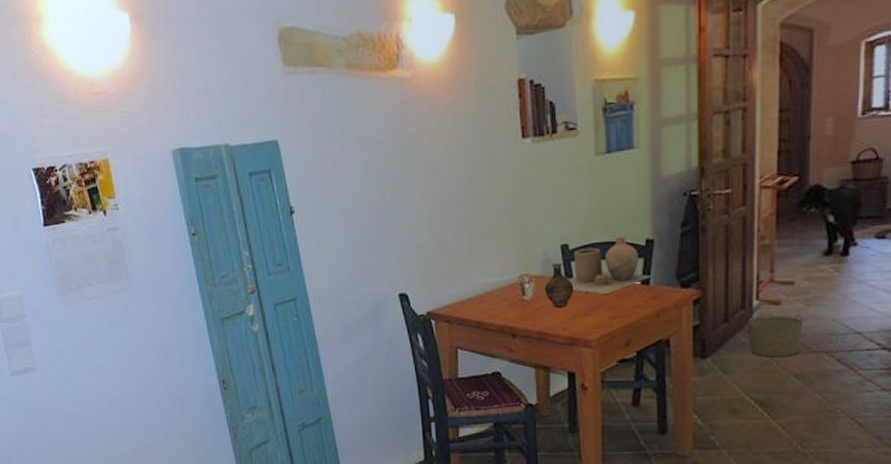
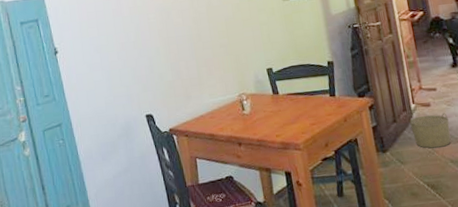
ceramic jug: present [544,263,574,307] -> none [258,83,281,119]
vase: present [568,237,653,295] -> none [275,60,337,106]

